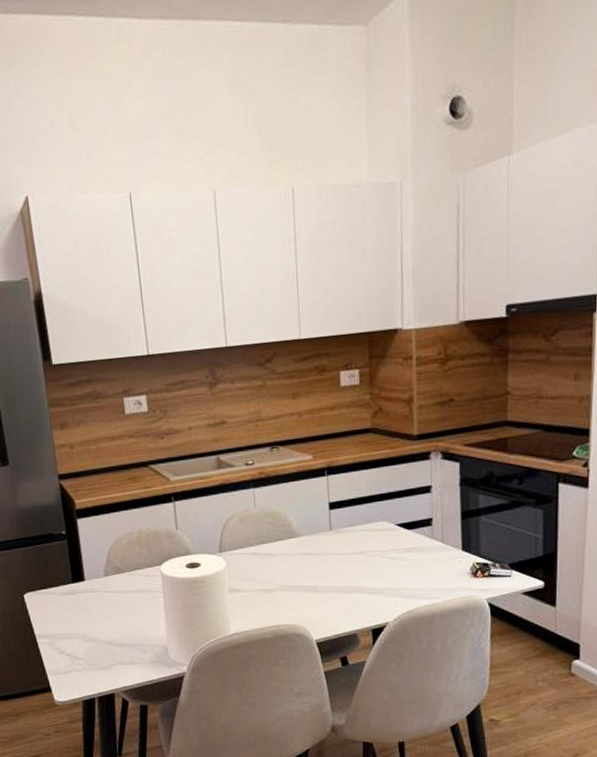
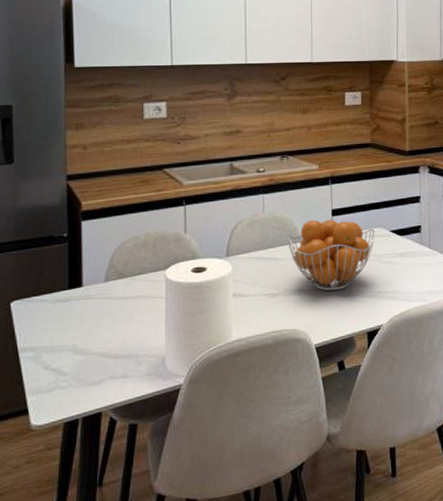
fruit basket: none [280,513,379,588] -> present [286,219,375,291]

